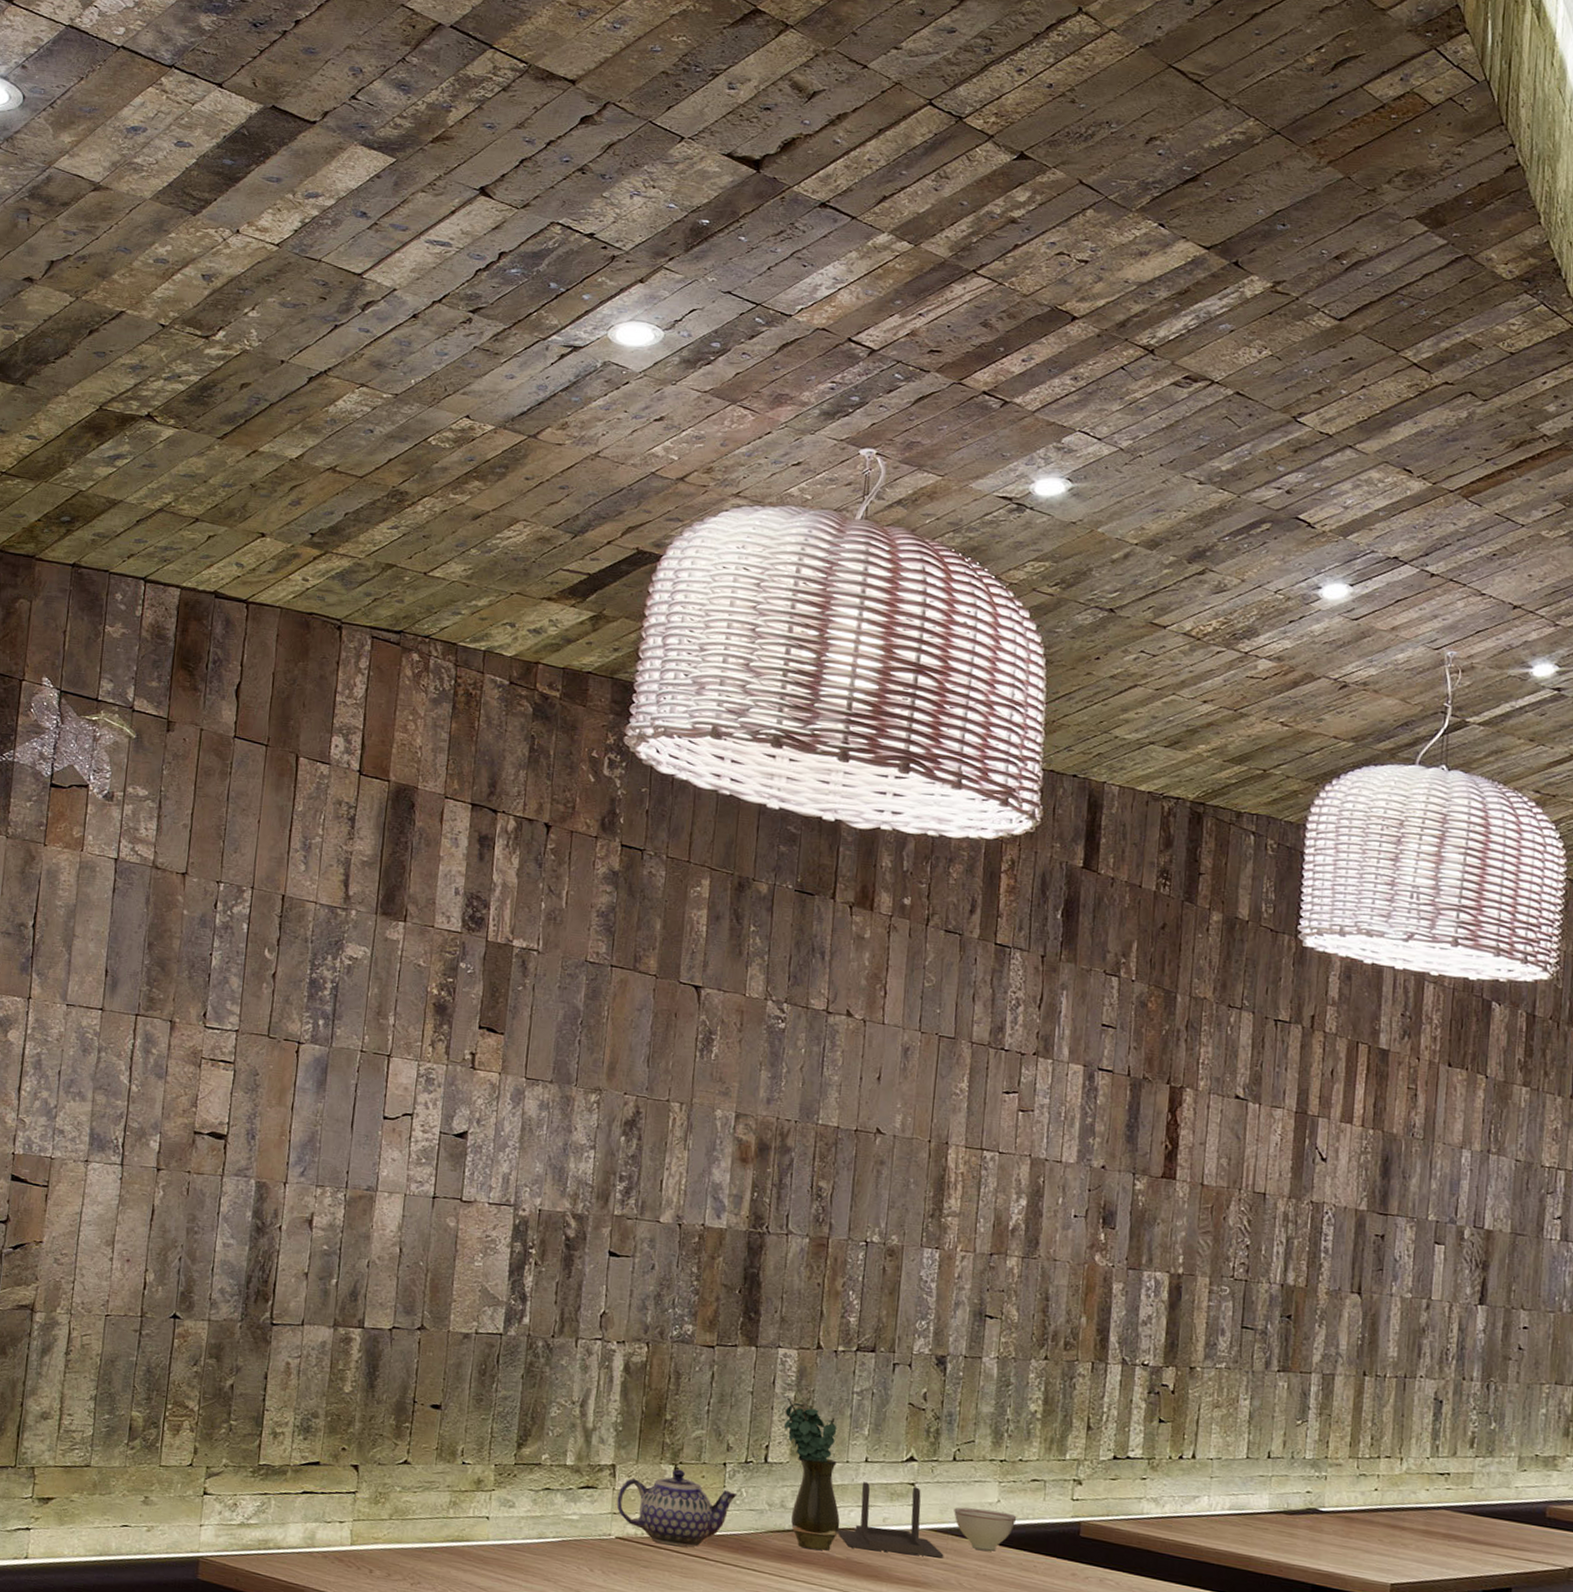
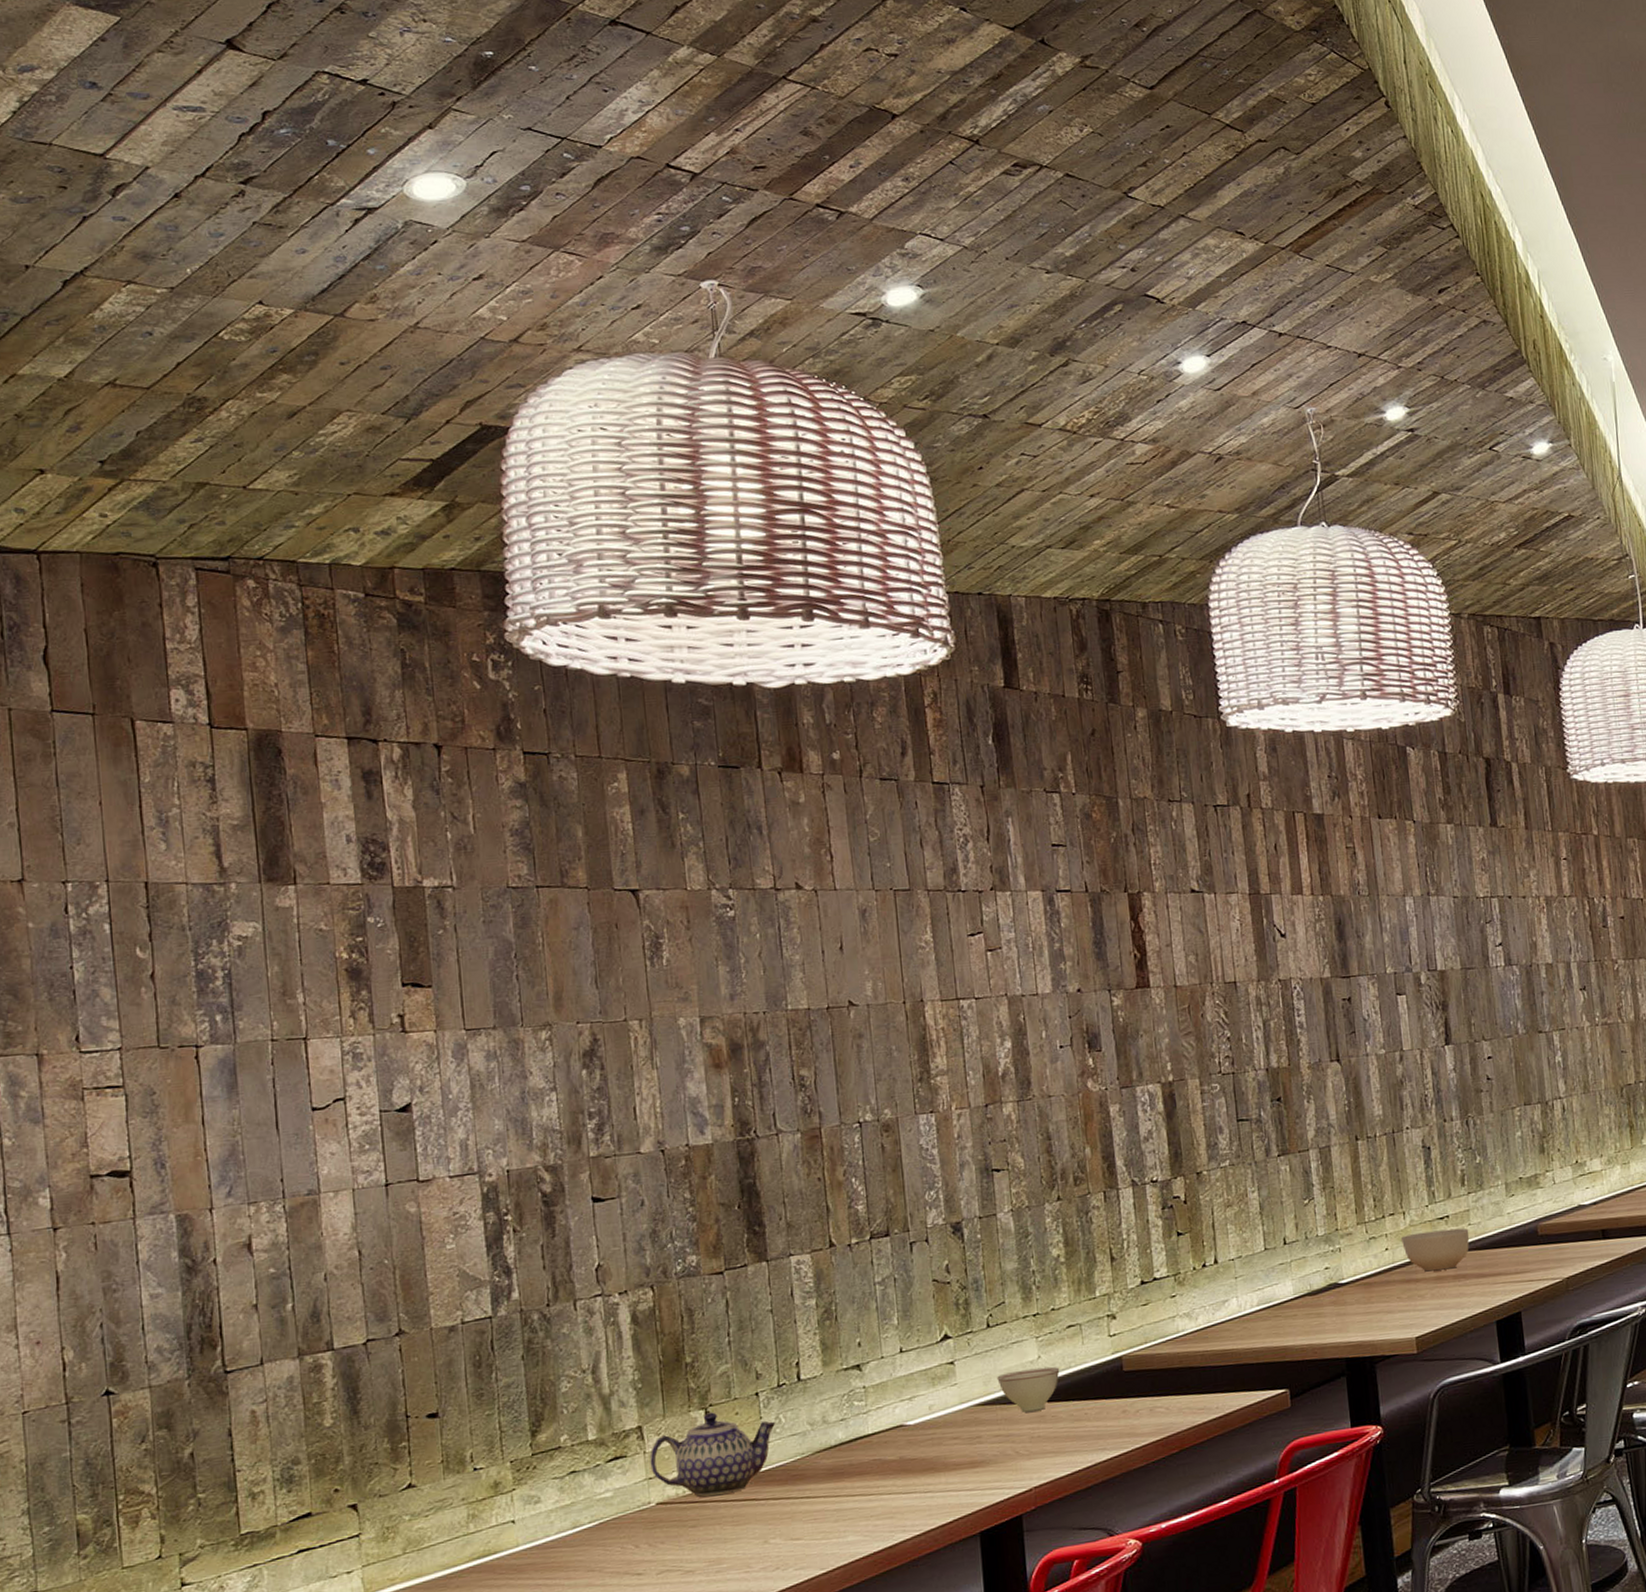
vase: present [783,1397,840,1551] -> none [809,1306,887,1460]
napkin holder: present [838,1482,944,1558] -> none [886,1364,996,1446]
bowl: none [1393,1481,1470,1527] -> present [1400,1228,1469,1272]

